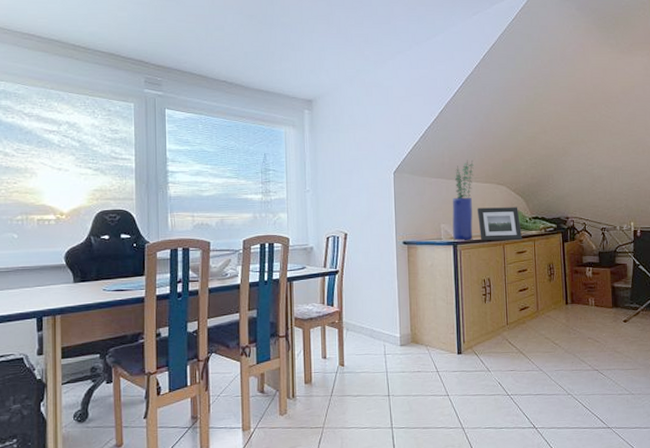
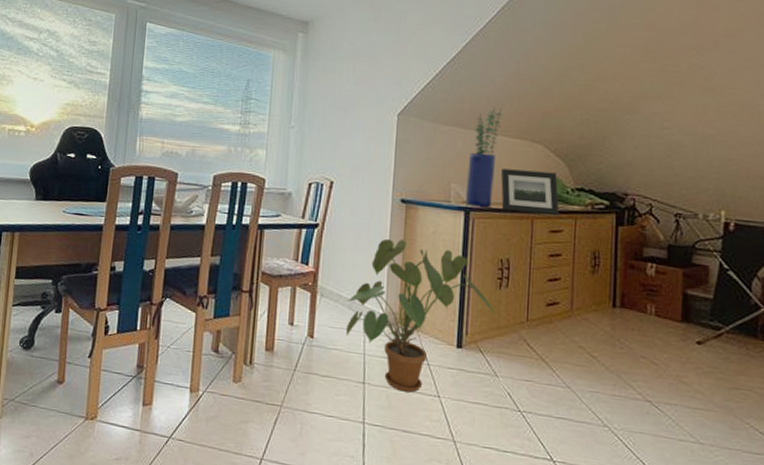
house plant: none [368,274,487,397] -> present [345,238,499,393]

